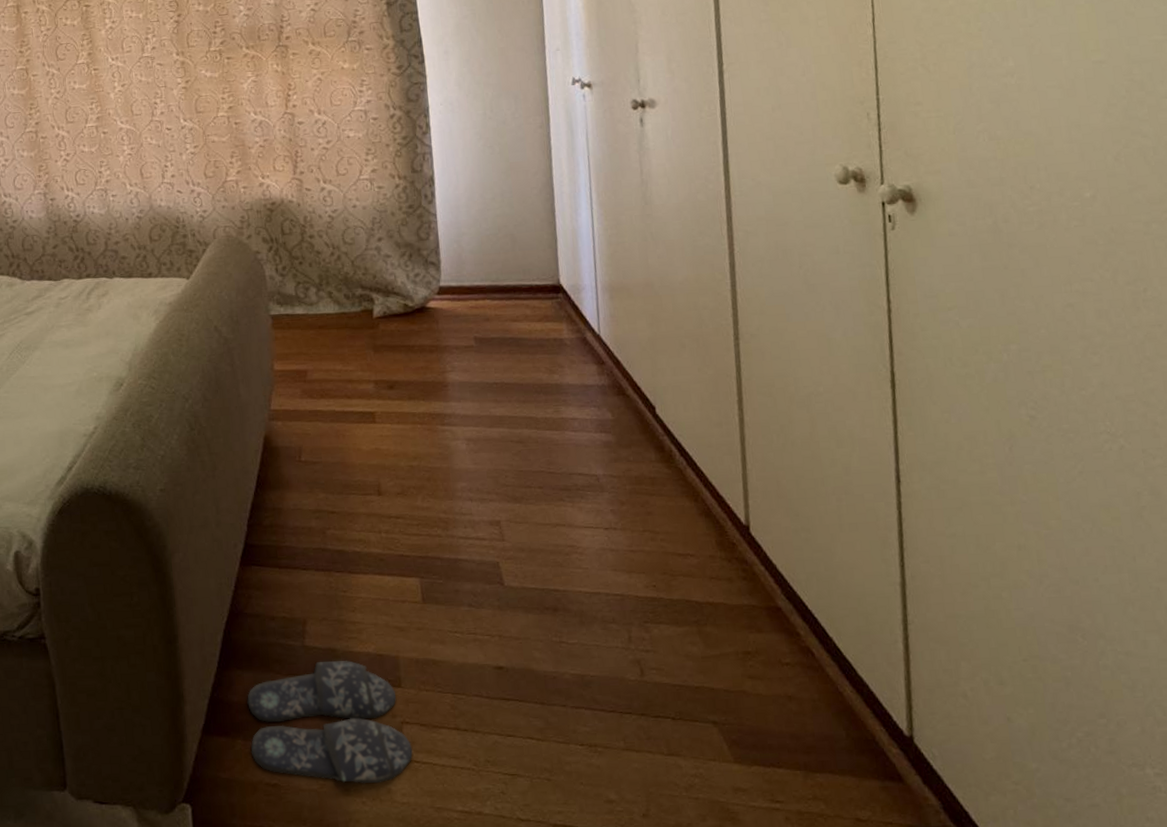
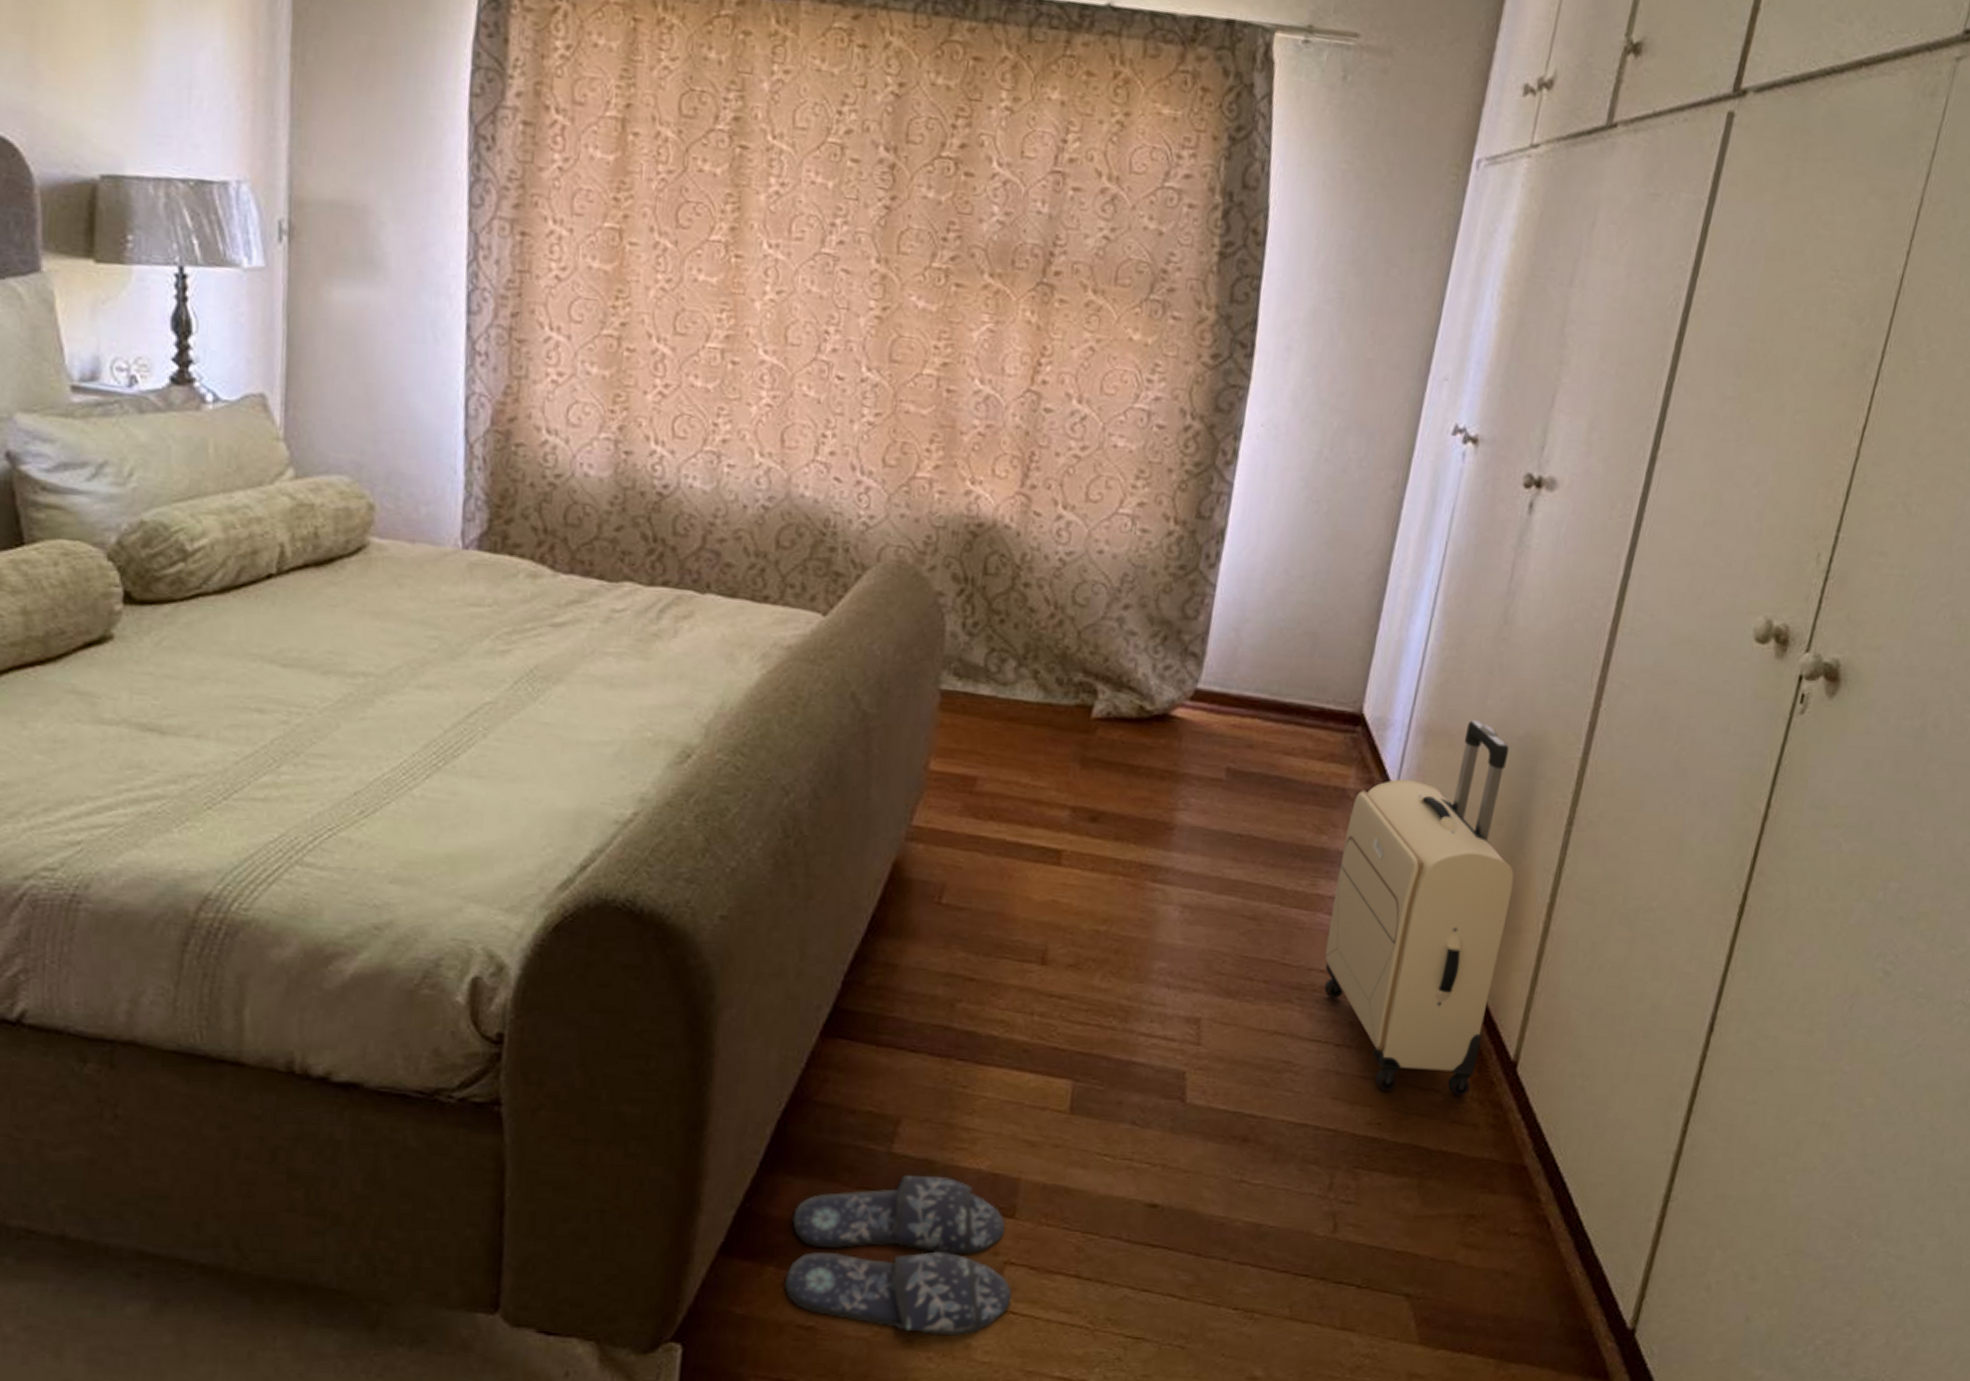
suitcase: none [570,274,718,561] -> present [1324,719,1514,1097]

